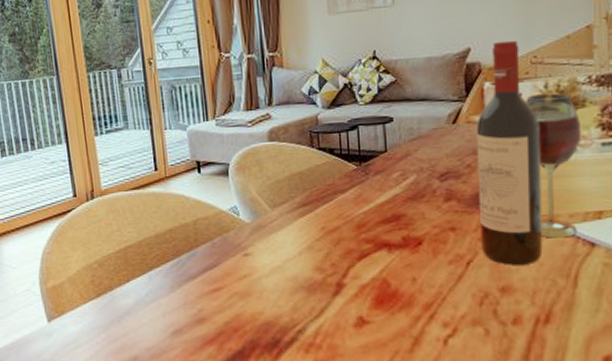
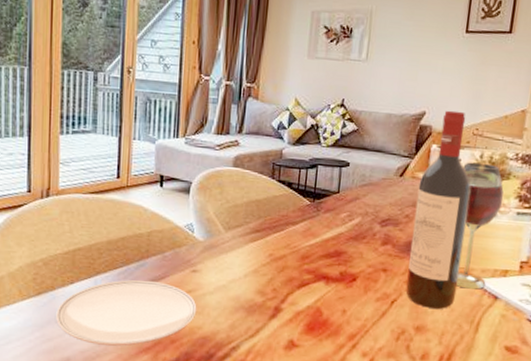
plate: none [117,269,255,341] -> present [56,280,197,346]

